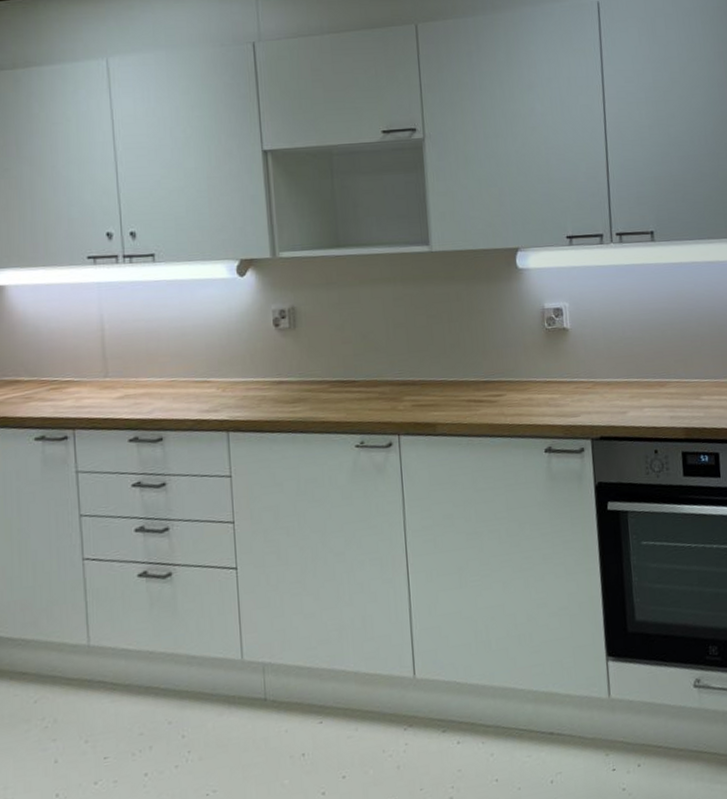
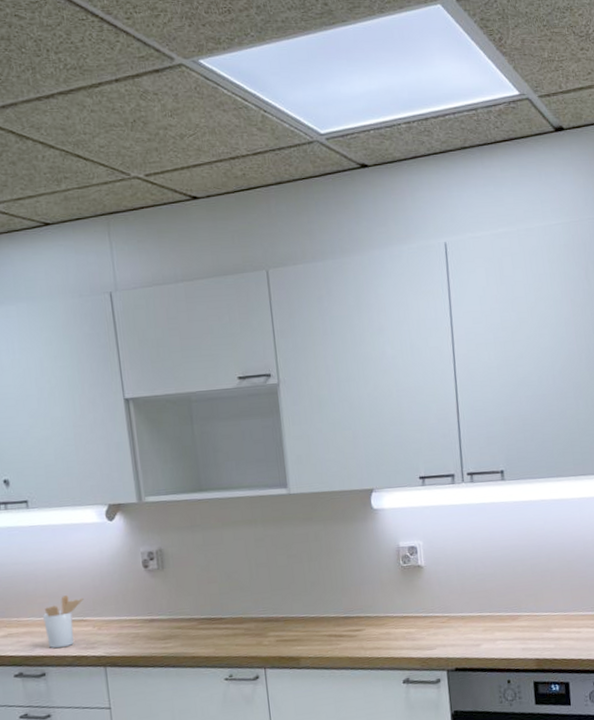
utensil holder: none [164,355,209,412] -> present [43,595,84,649]

